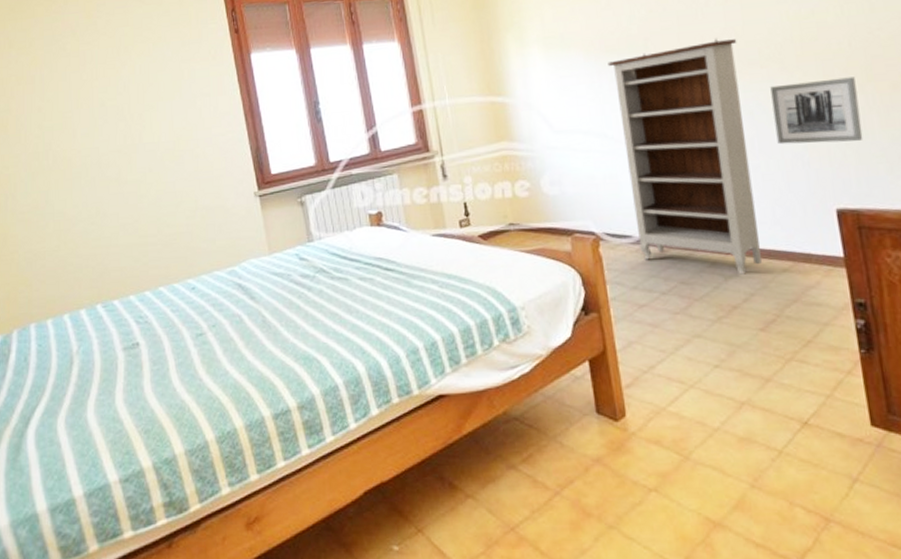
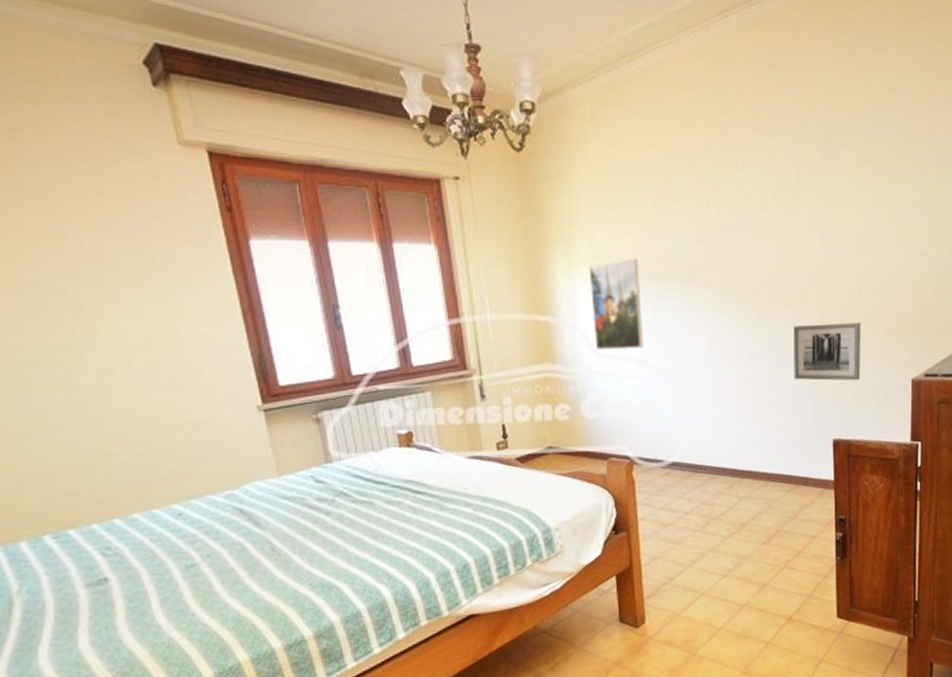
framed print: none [540,34,602,125] -> present [588,258,644,350]
bookshelf: present [608,38,763,275] -> none [653,275,771,496]

